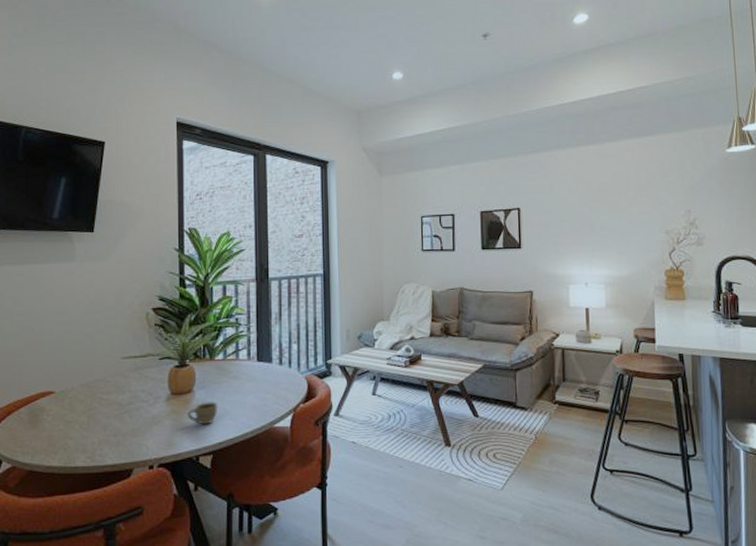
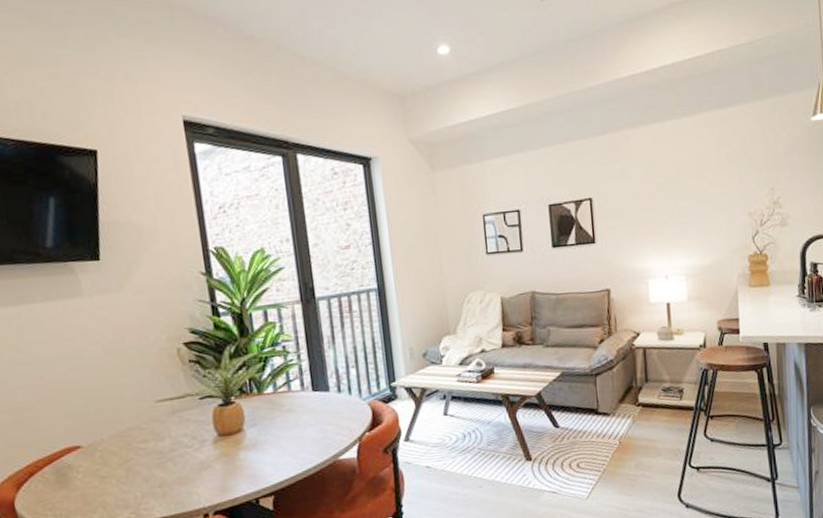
cup: present [187,402,218,425] -> none [239,439,274,465]

